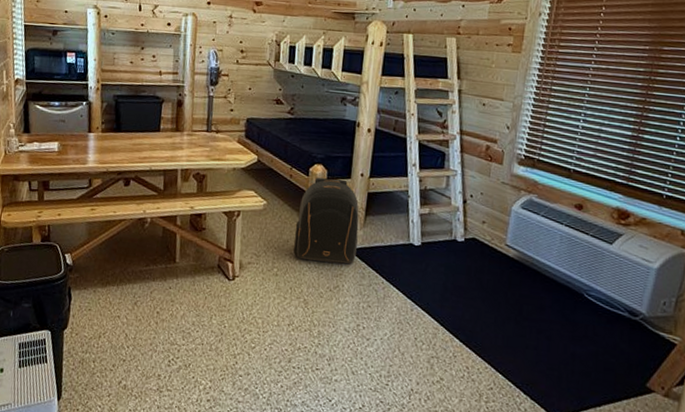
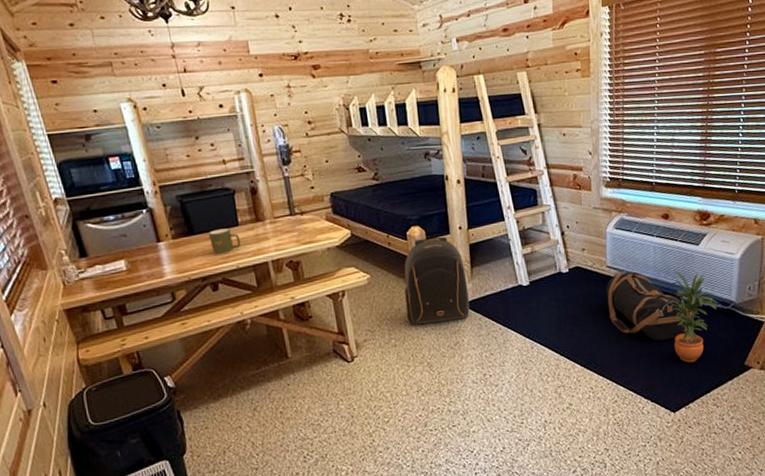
mug: none [132,131,159,155] -> present [208,228,241,255]
duffel bag: none [499,253,590,339] -> present [605,271,690,341]
potted plant: none [566,267,625,369] -> present [669,272,718,363]

